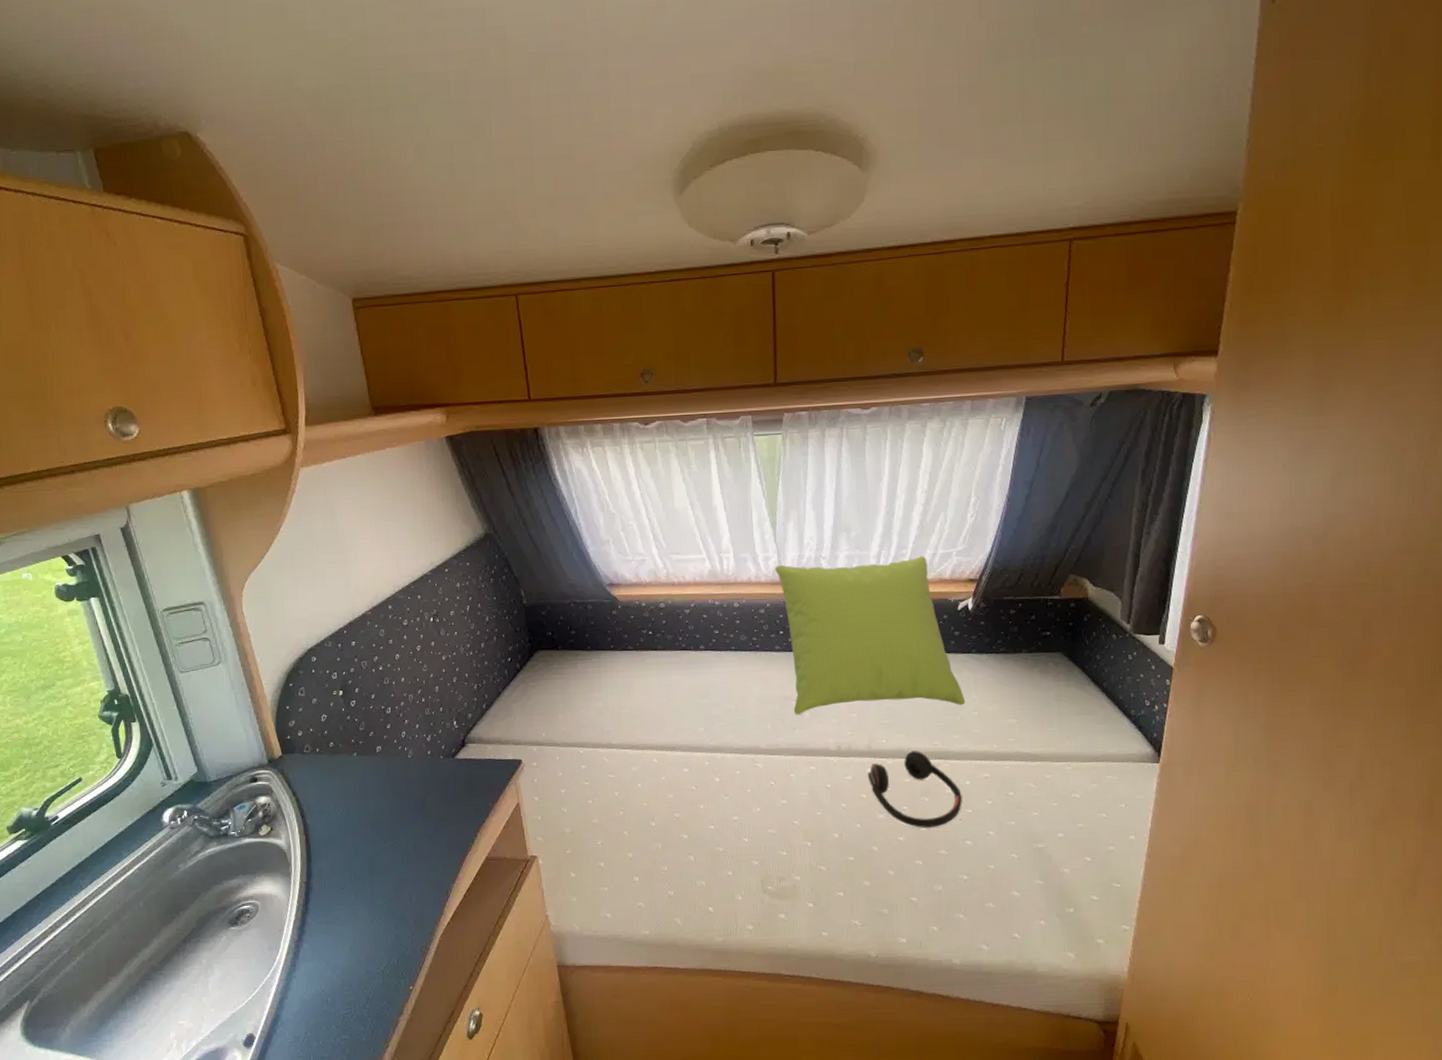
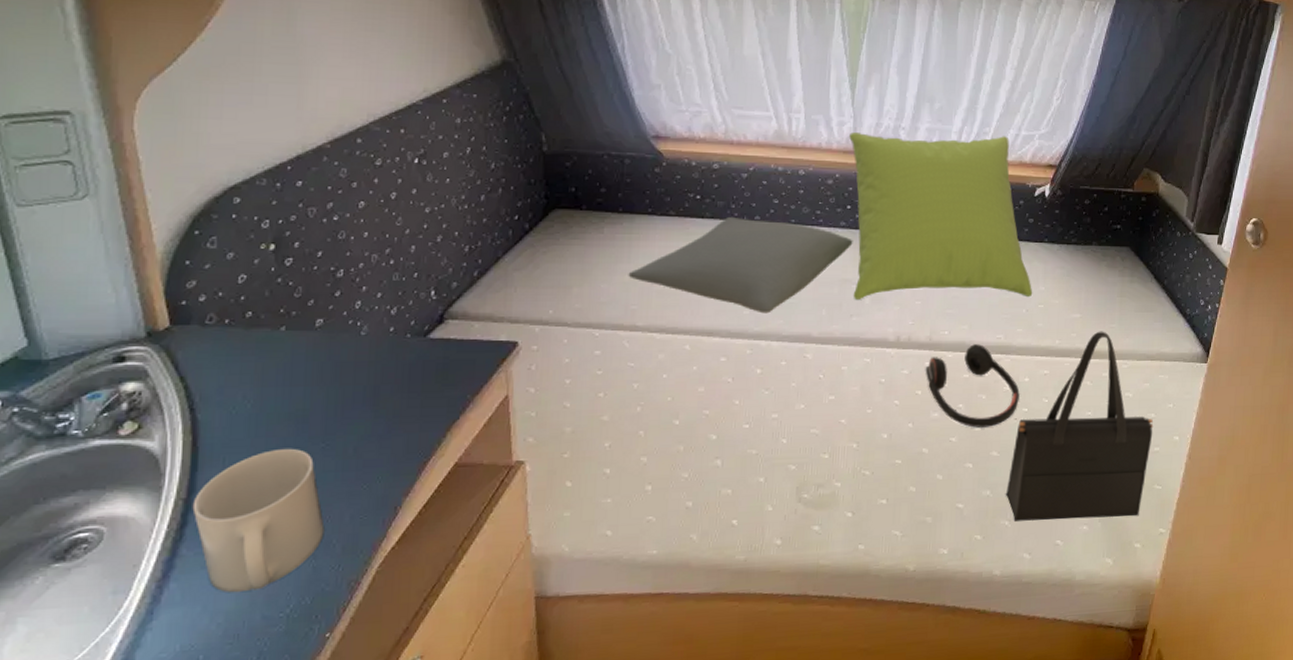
cup: none [311,845,400,953] -> present [192,448,325,593]
pillow: none [600,647,789,730] -> present [628,216,853,314]
tote bag: none [958,735,1106,915] -> present [1006,331,1154,521]

